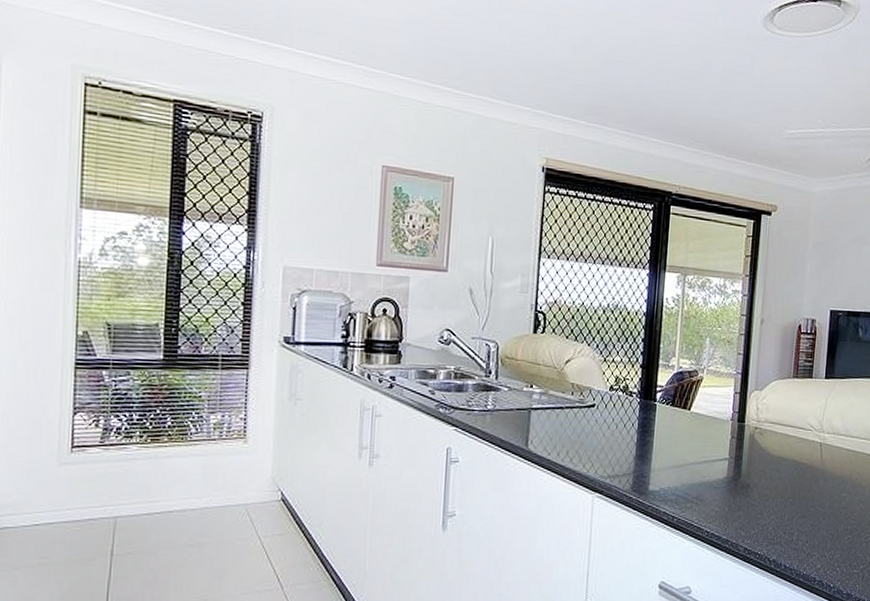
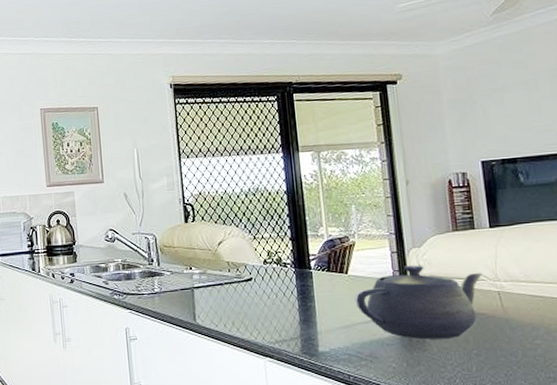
teapot: none [692,408,811,486] -> present [355,265,483,340]

